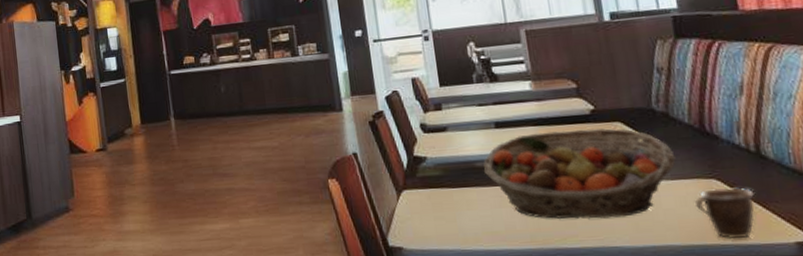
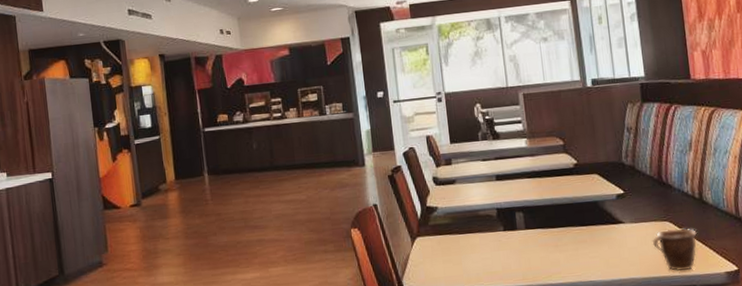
fruit basket: present [483,128,676,219] -> none [485,179,639,259]

